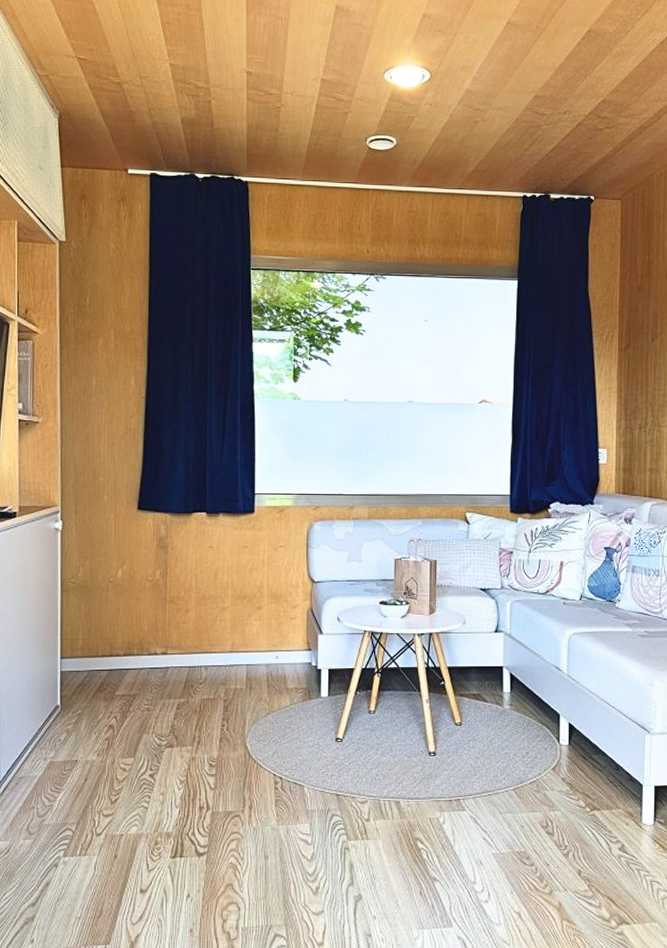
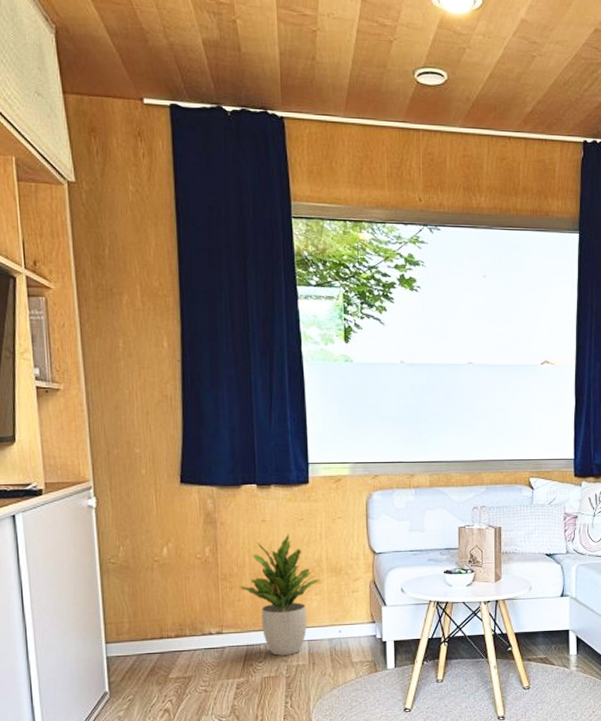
potted plant: none [186,560,261,678] -> present [240,533,321,656]

